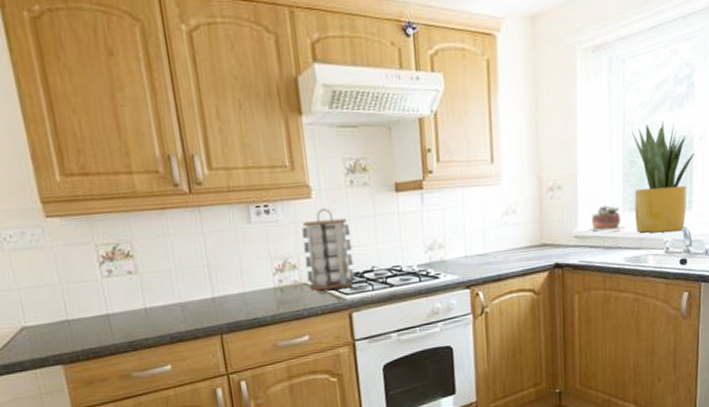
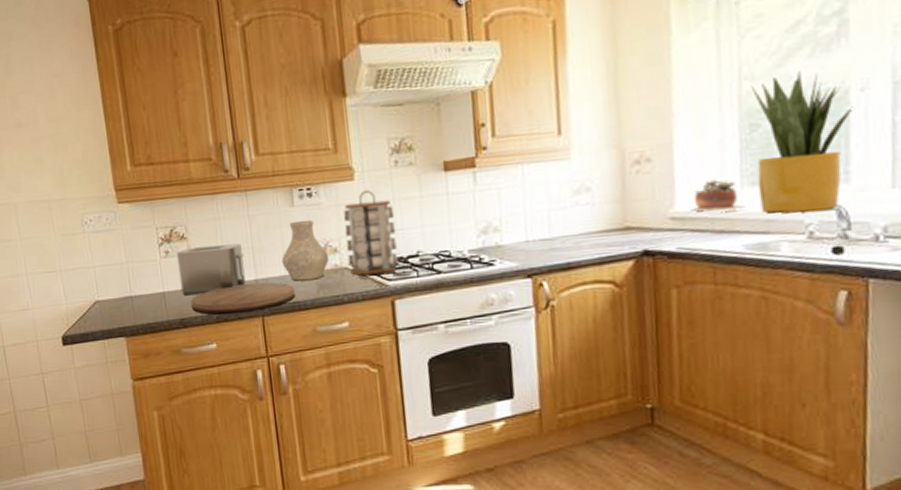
toaster: none [121,261,202,317] -> present [176,243,246,296]
cutting board: none [141,299,255,336] -> present [191,282,296,315]
vase: none [239,237,289,298] -> present [281,220,330,281]

